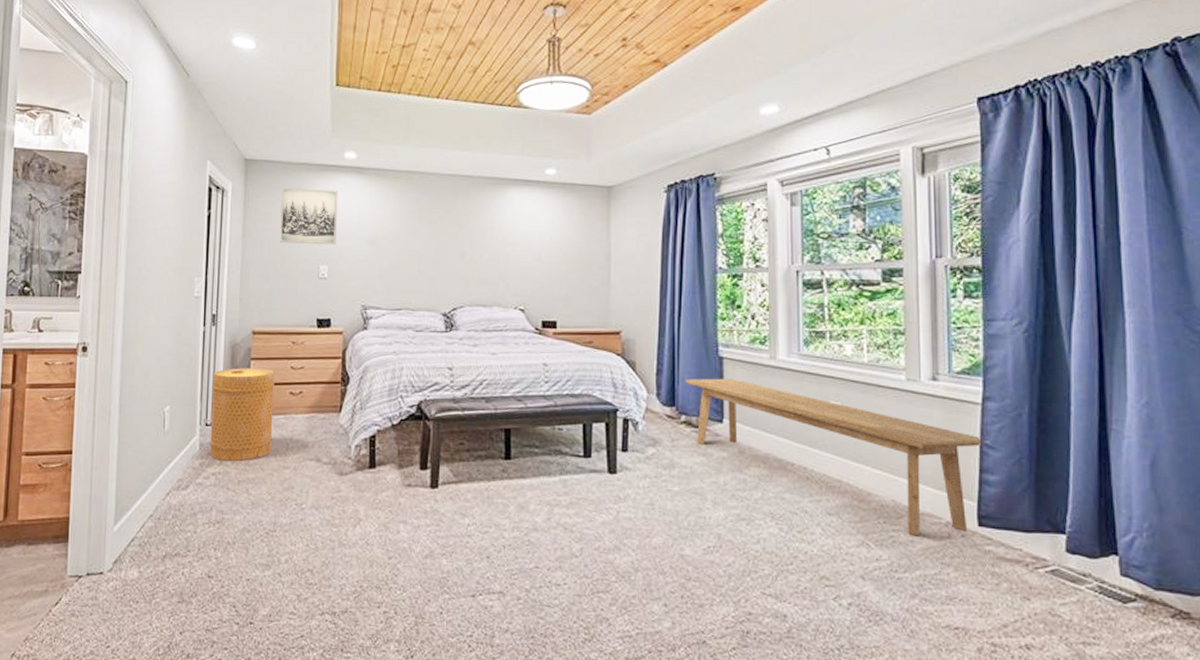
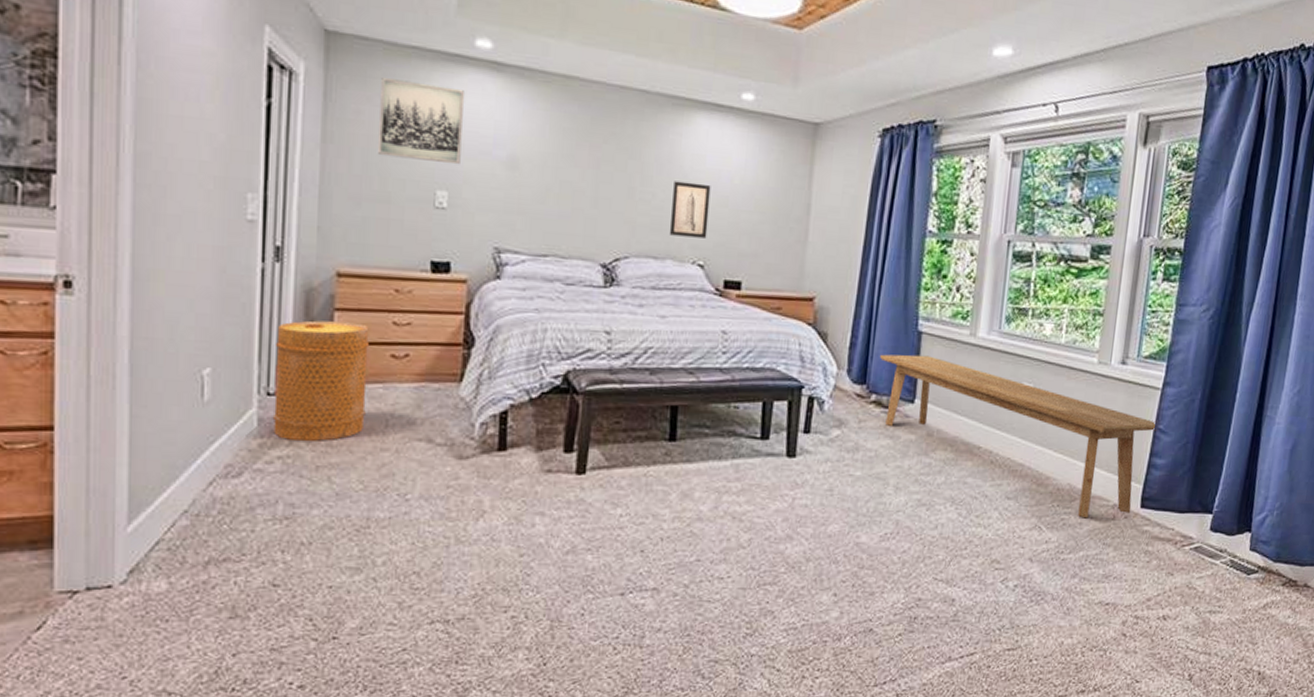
wall art: none [494,243,526,287] -> present [669,181,711,239]

